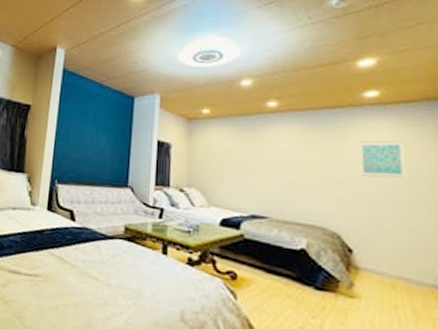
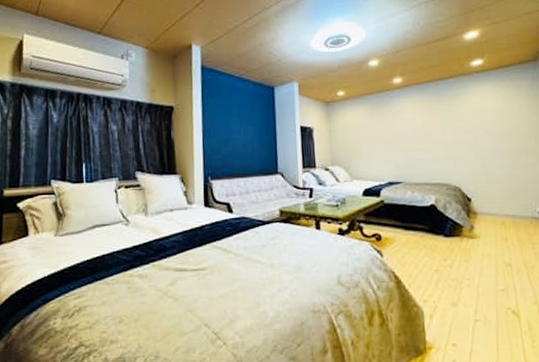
wall art: present [359,140,404,178] -> none [470,101,506,135]

